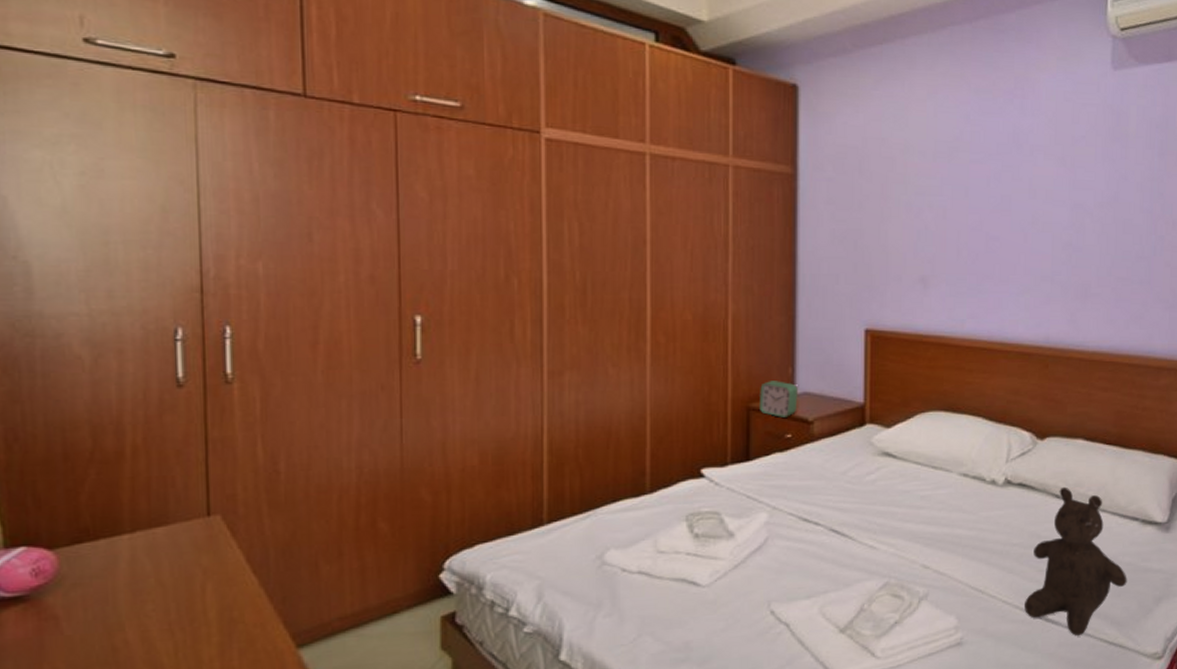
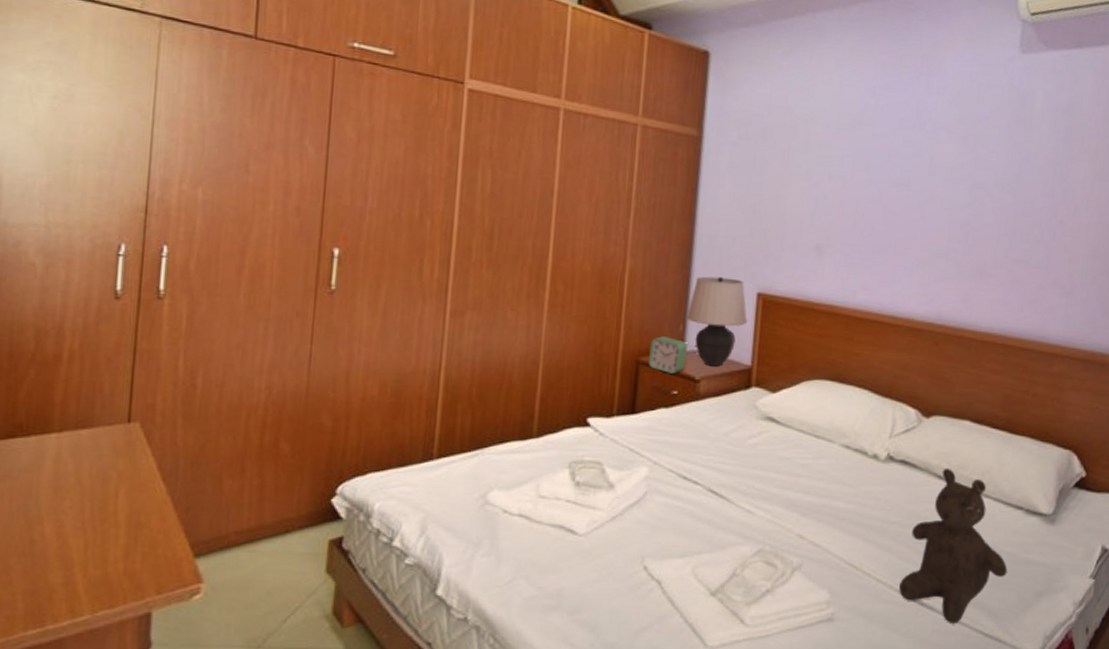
table lamp: none [795,316,856,407] -> present [687,276,747,367]

